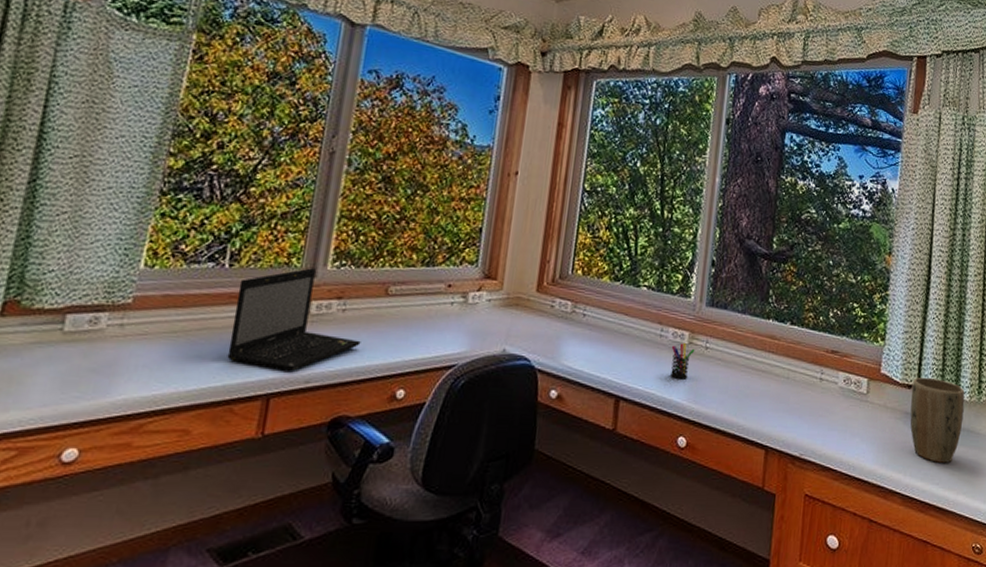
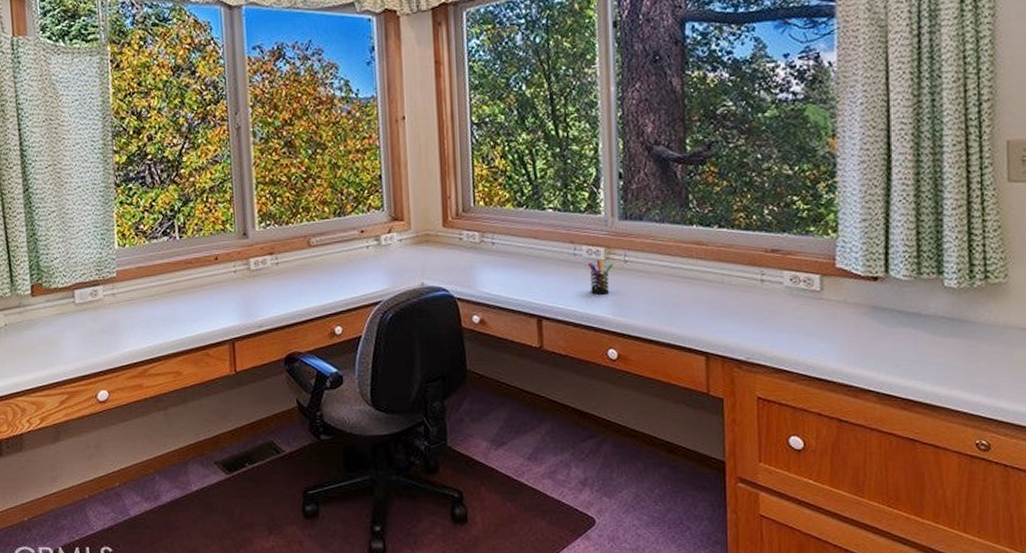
laptop: present [227,268,361,373] -> none [190,231,297,320]
plant pot: present [910,377,965,463] -> none [879,266,951,357]

